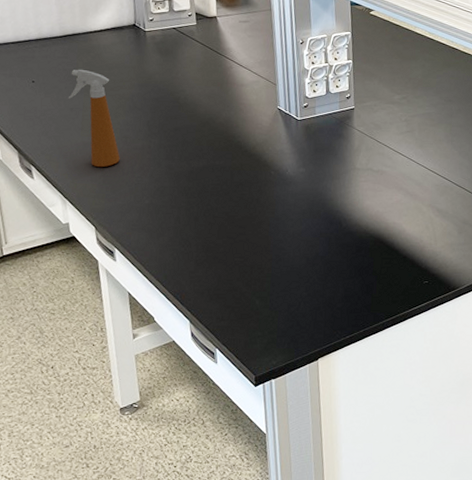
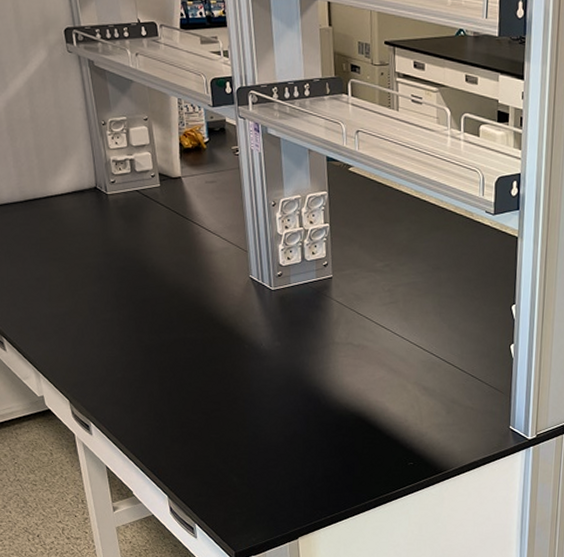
spray bottle: present [68,69,120,168] -> none [33,236,90,340]

